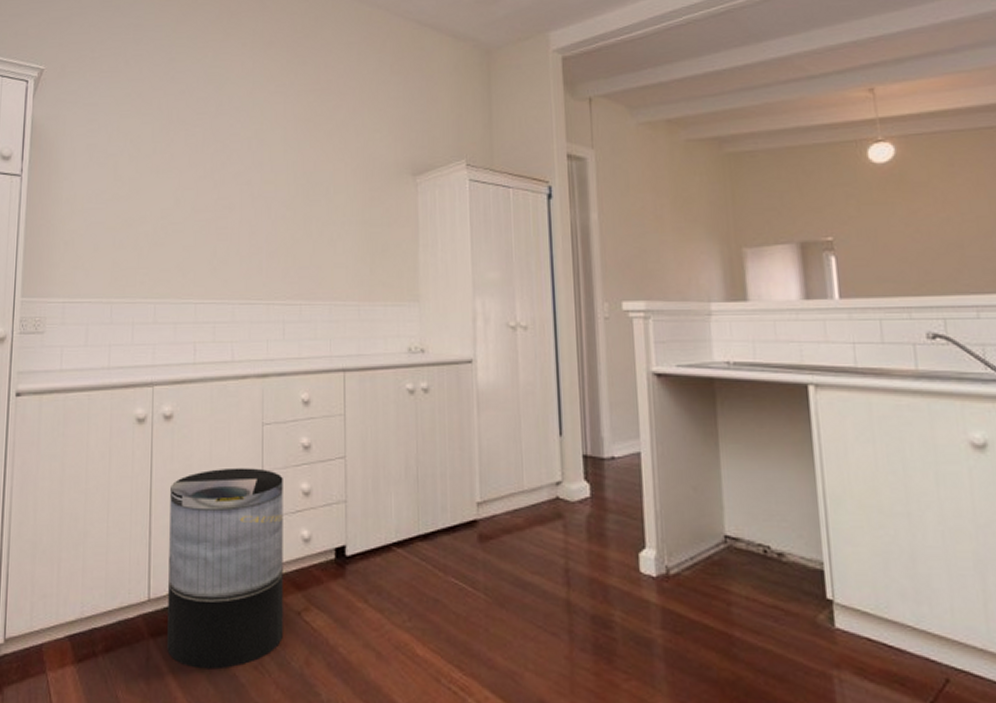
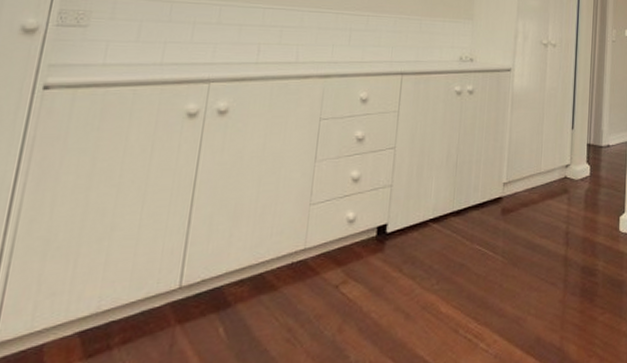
trash can: present [167,467,283,670] -> none [195,158,335,349]

